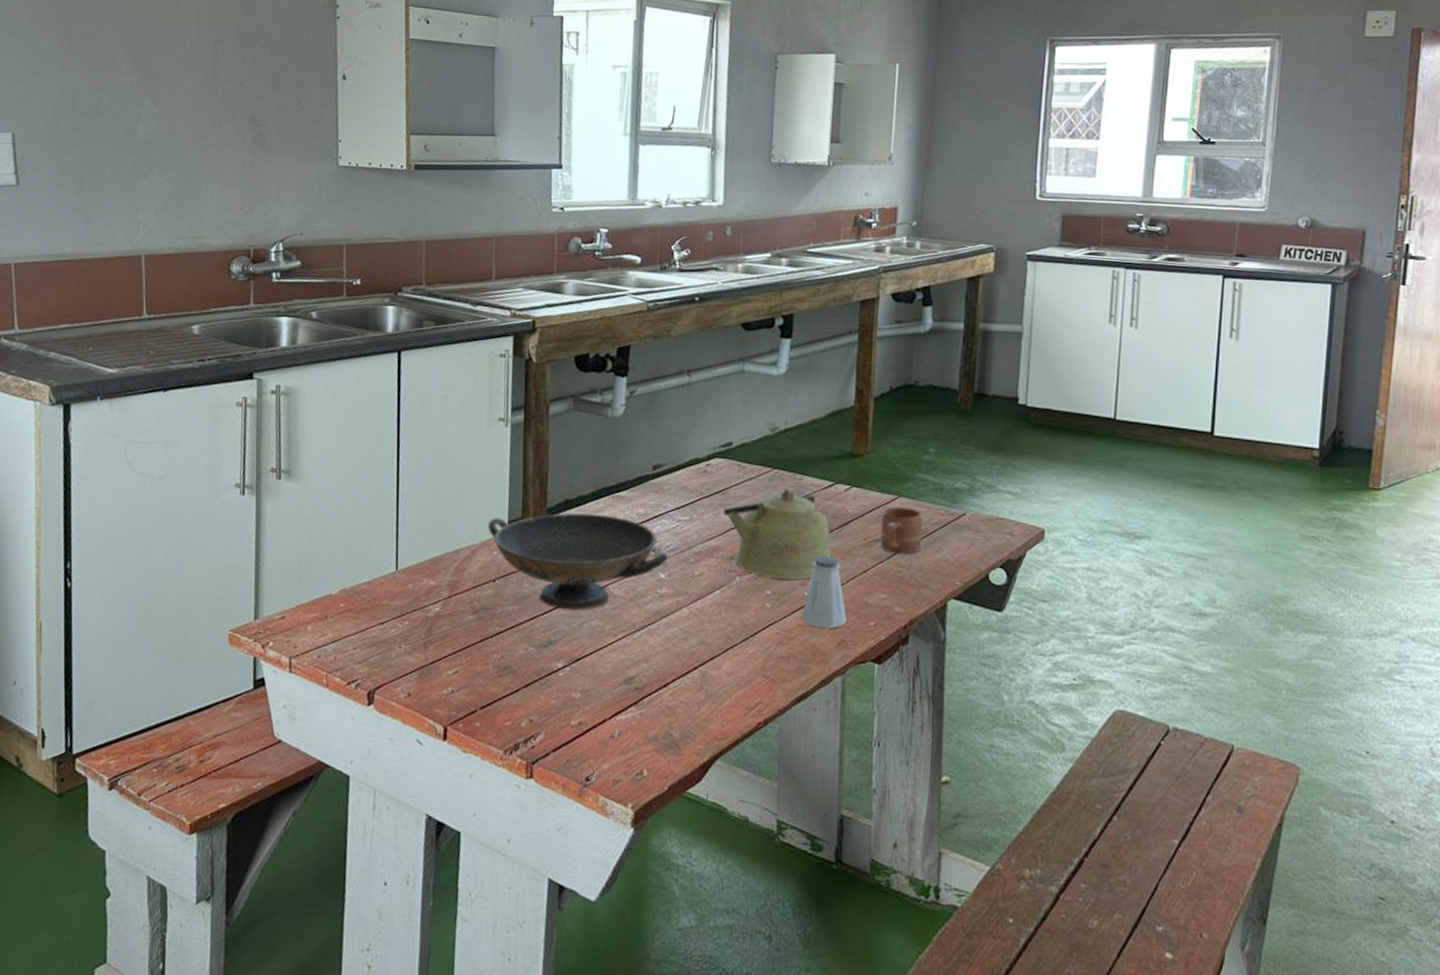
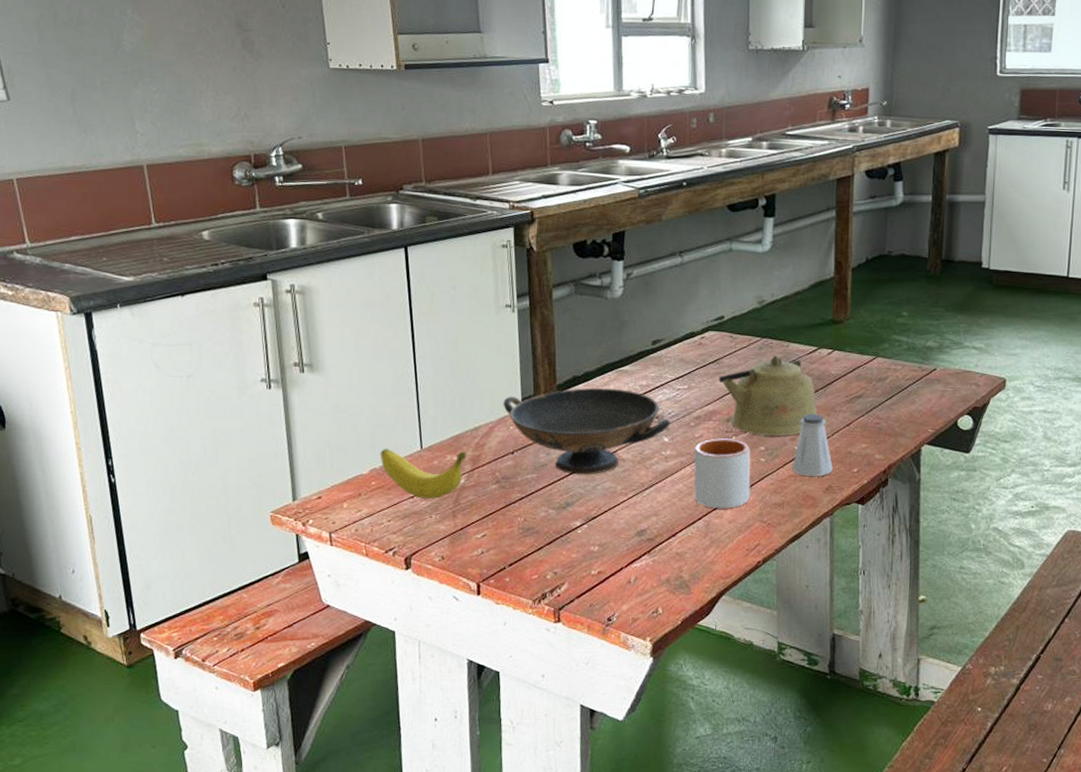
banana: none [351,567,445,627] -> present [380,448,467,499]
mug: none [690,578,755,659] -> present [693,438,751,508]
mug: present [880,506,922,554] -> none [860,366,898,408]

